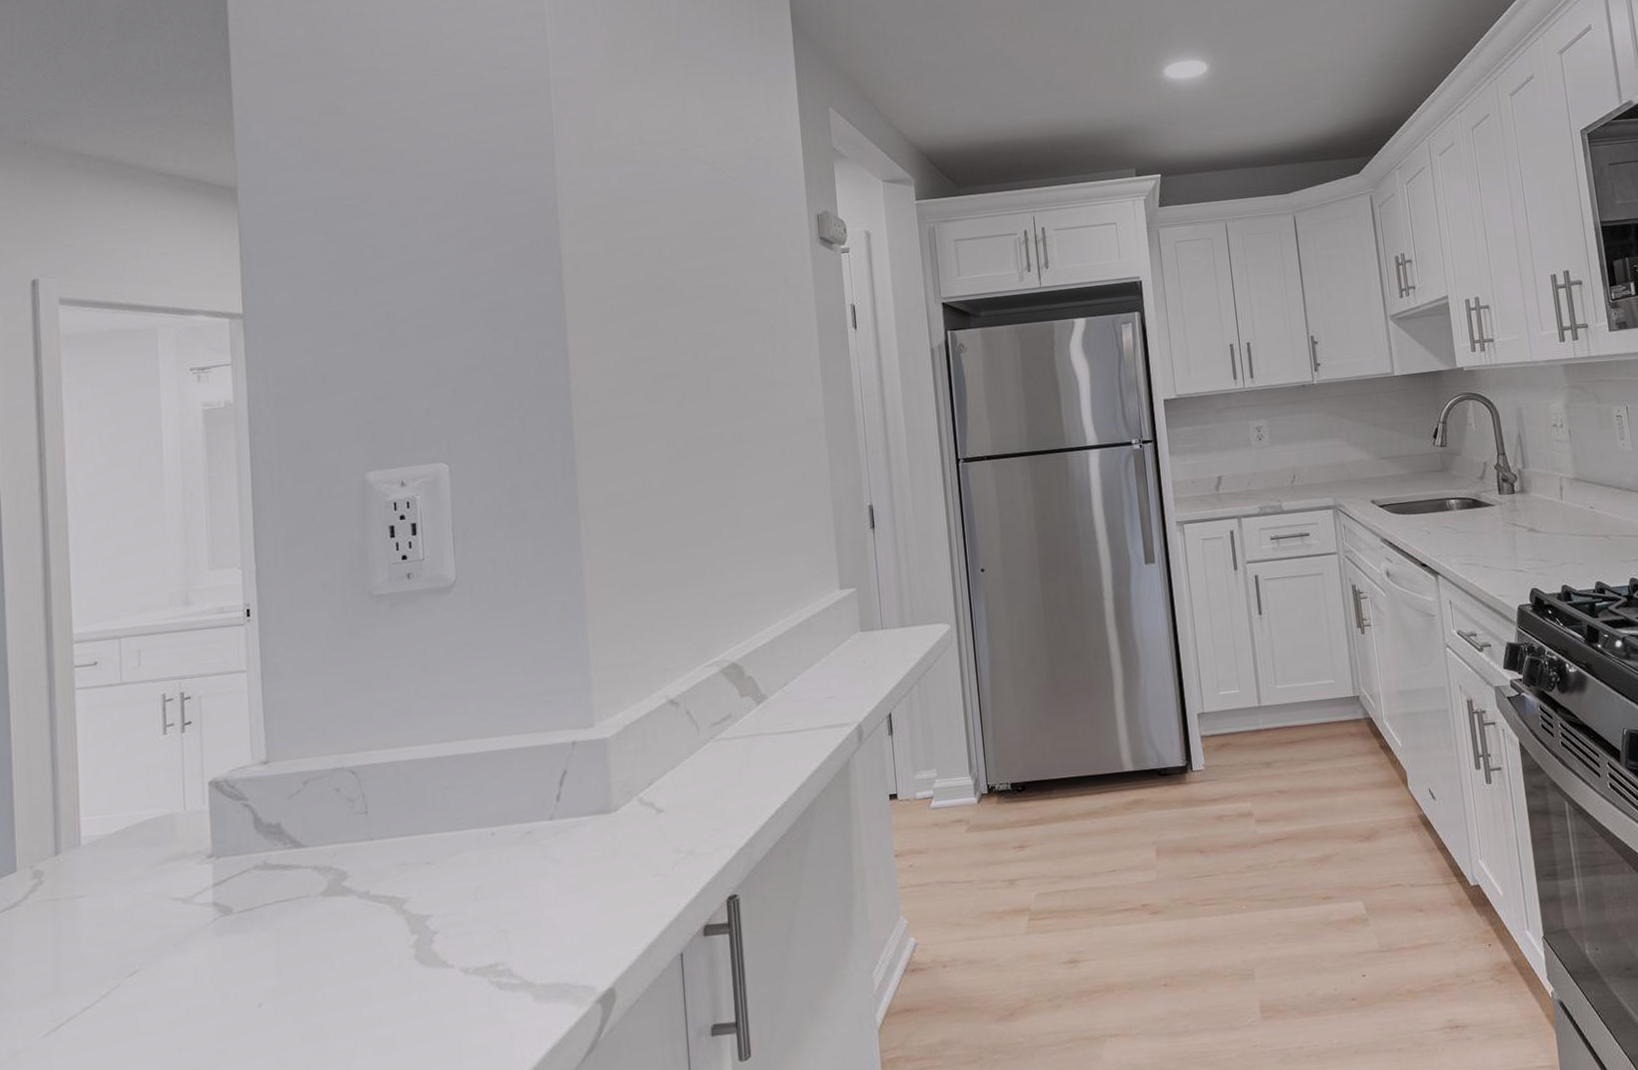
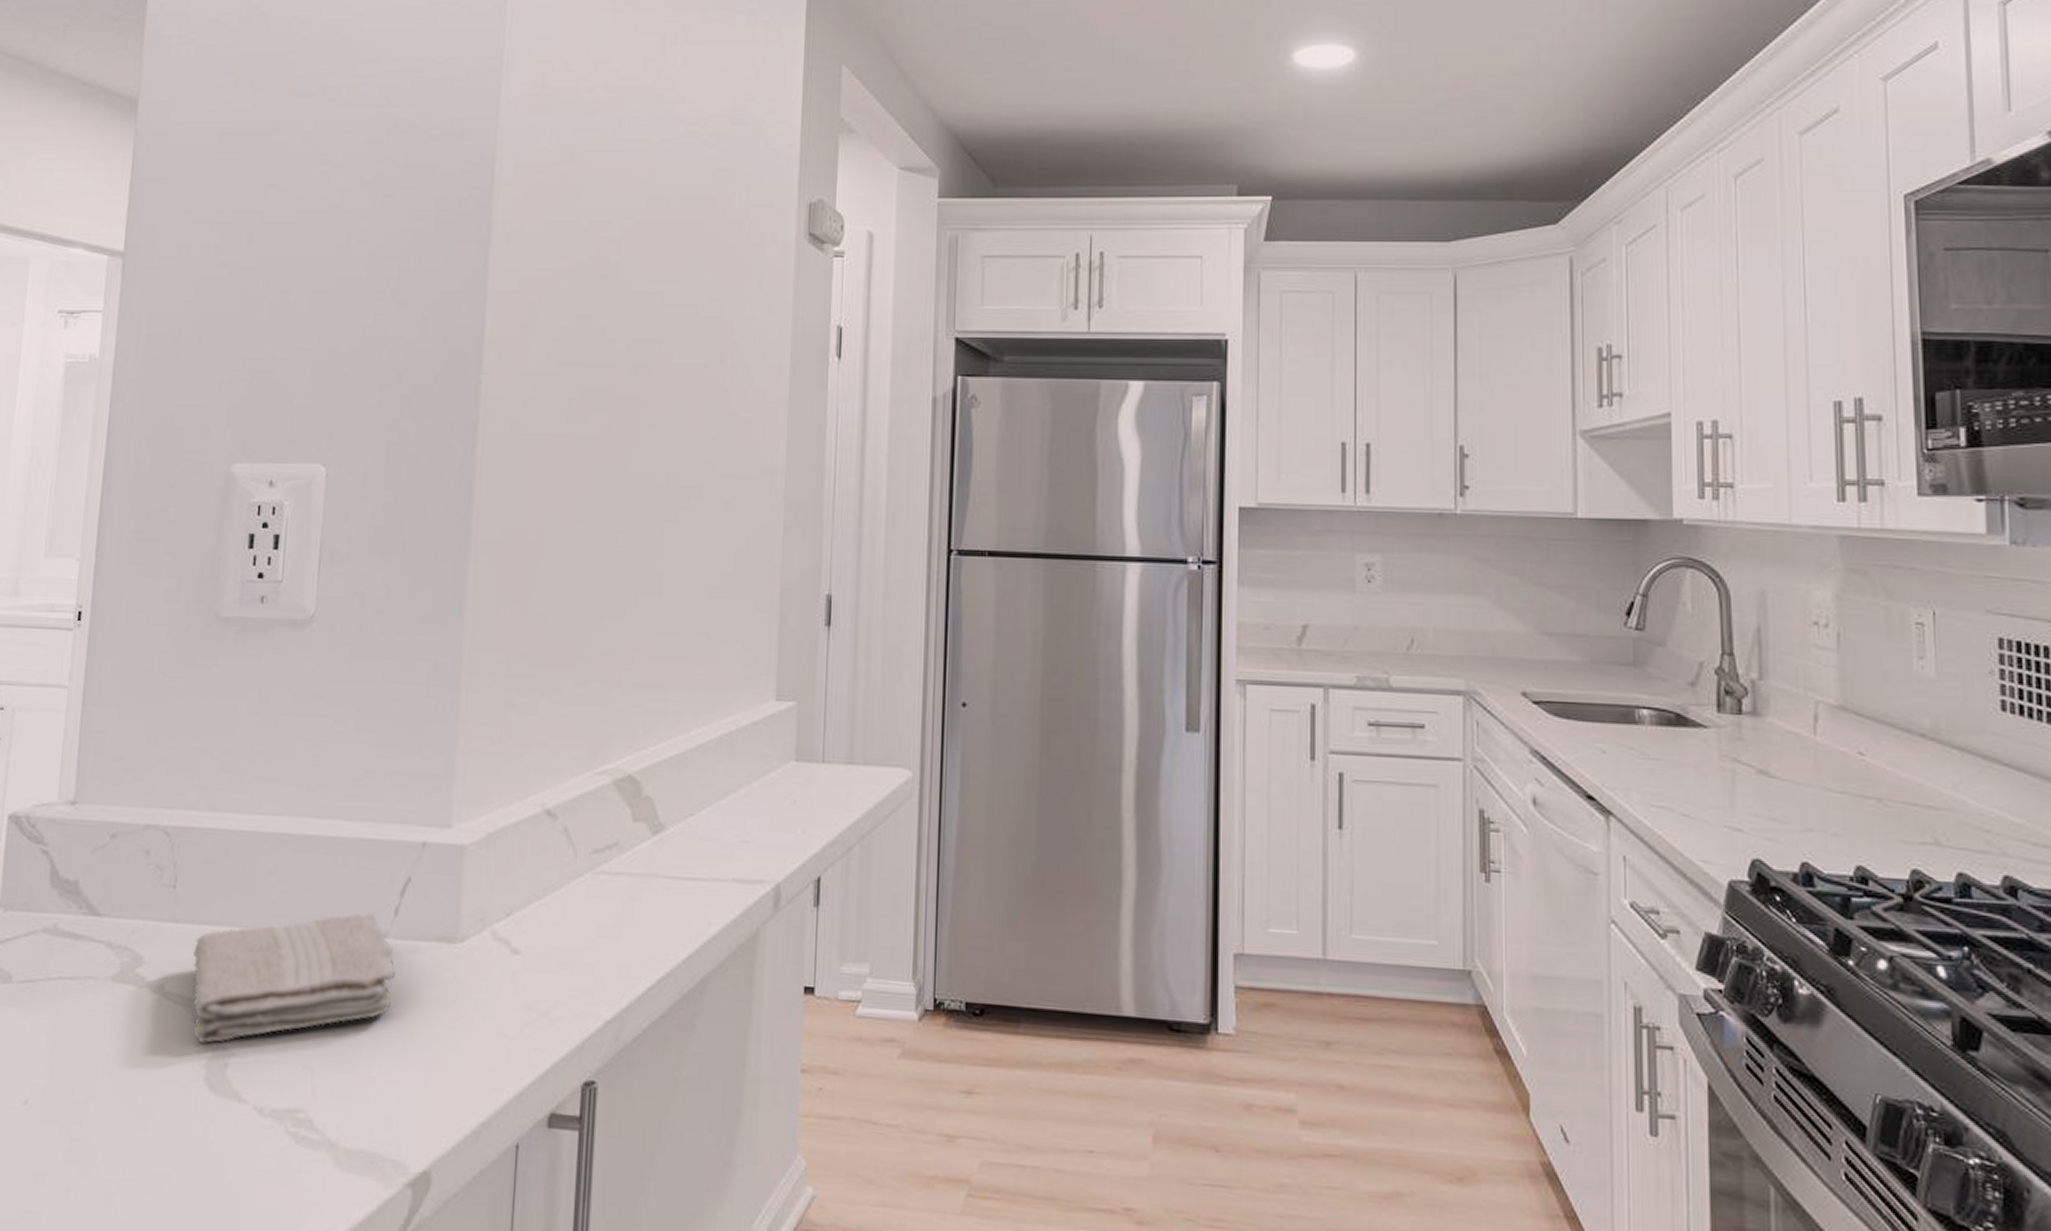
washcloth: none [390,803,564,929] -> present [192,913,395,1043]

